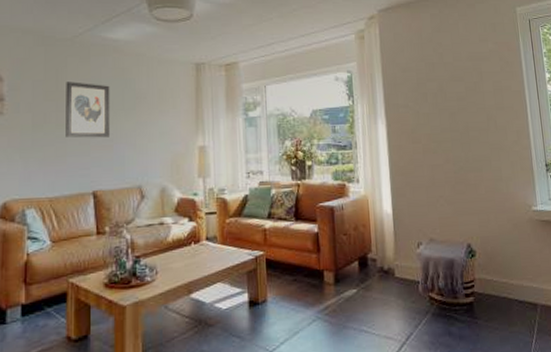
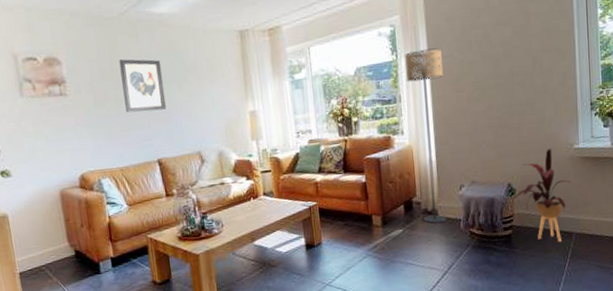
floor lamp: none [360,97,404,285] -> present [404,48,447,224]
house plant: none [473,209,531,315] -> present [513,149,570,243]

